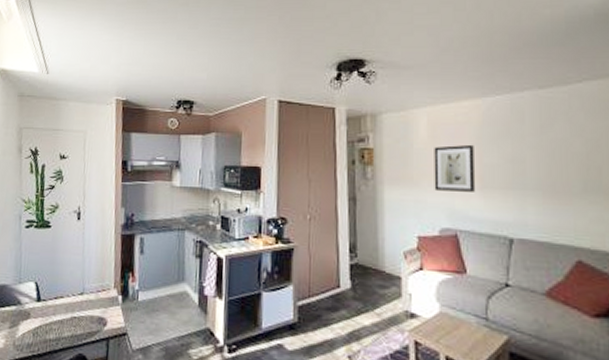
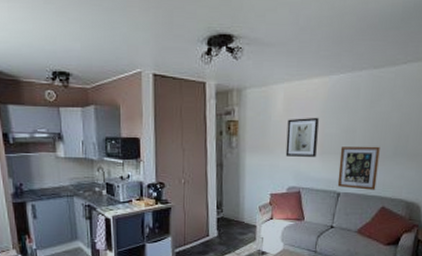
wall art: none [507,179,565,237] -> present [337,146,380,190]

